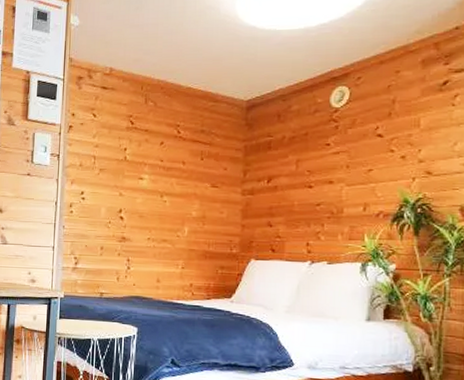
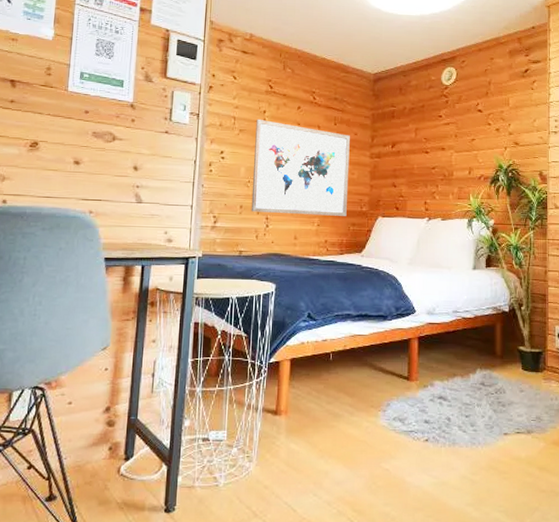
wall art: none [112,157,219,259] -> present [251,119,350,216]

